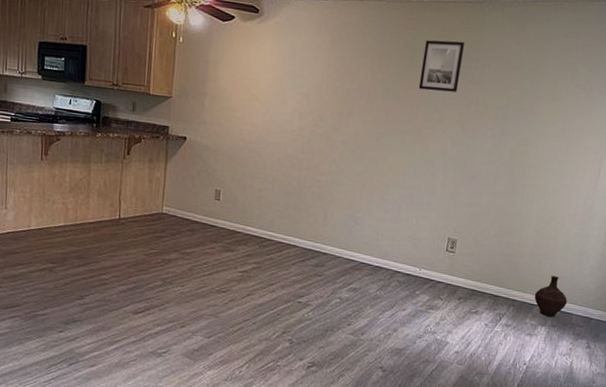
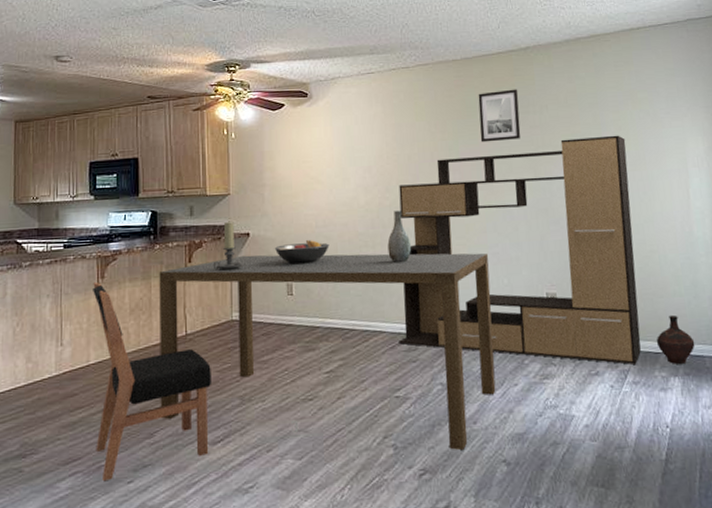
dining chair: none [33,157,139,328] -> present [93,281,211,482]
dining table: none [91,156,403,353] -> present [159,253,496,450]
candle holder: none [149,122,178,169] -> present [213,221,244,271]
fruit bowl: none [208,153,260,175] -> present [274,240,330,264]
media console: none [309,98,556,310] -> present [399,135,641,365]
vase: none [312,140,335,189] -> present [387,210,412,263]

